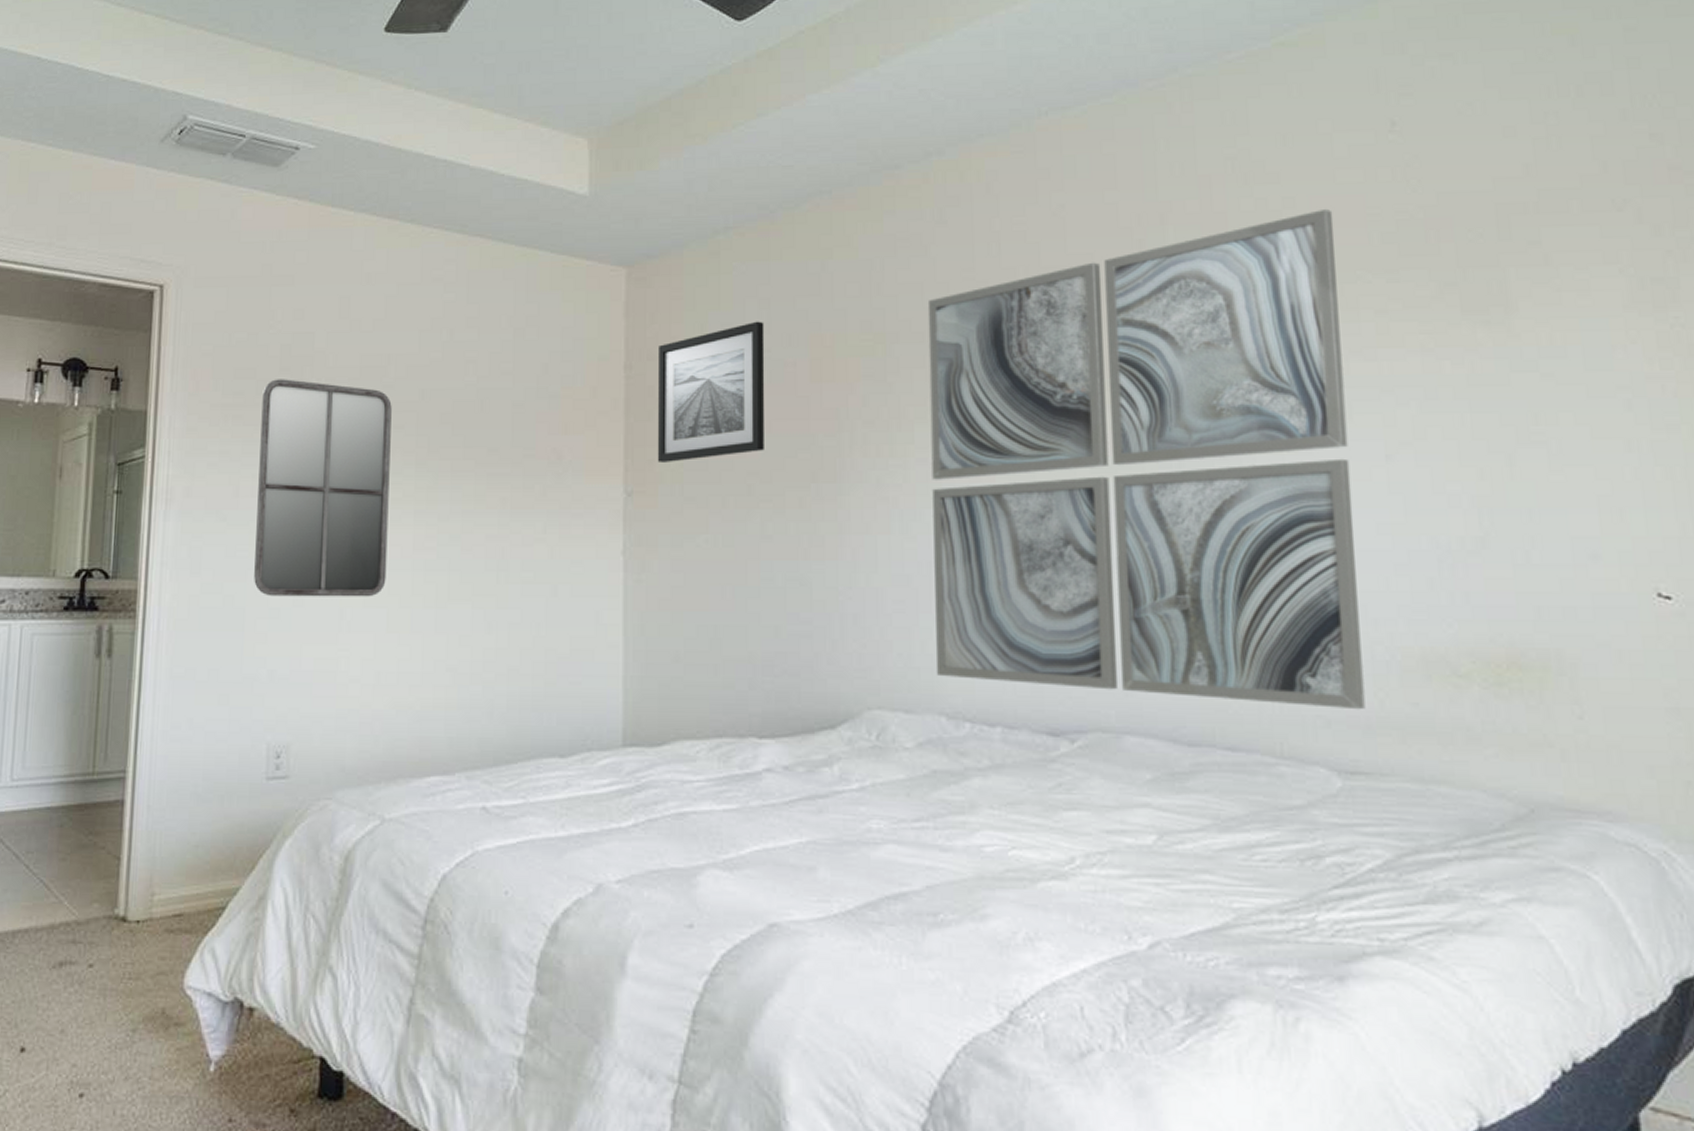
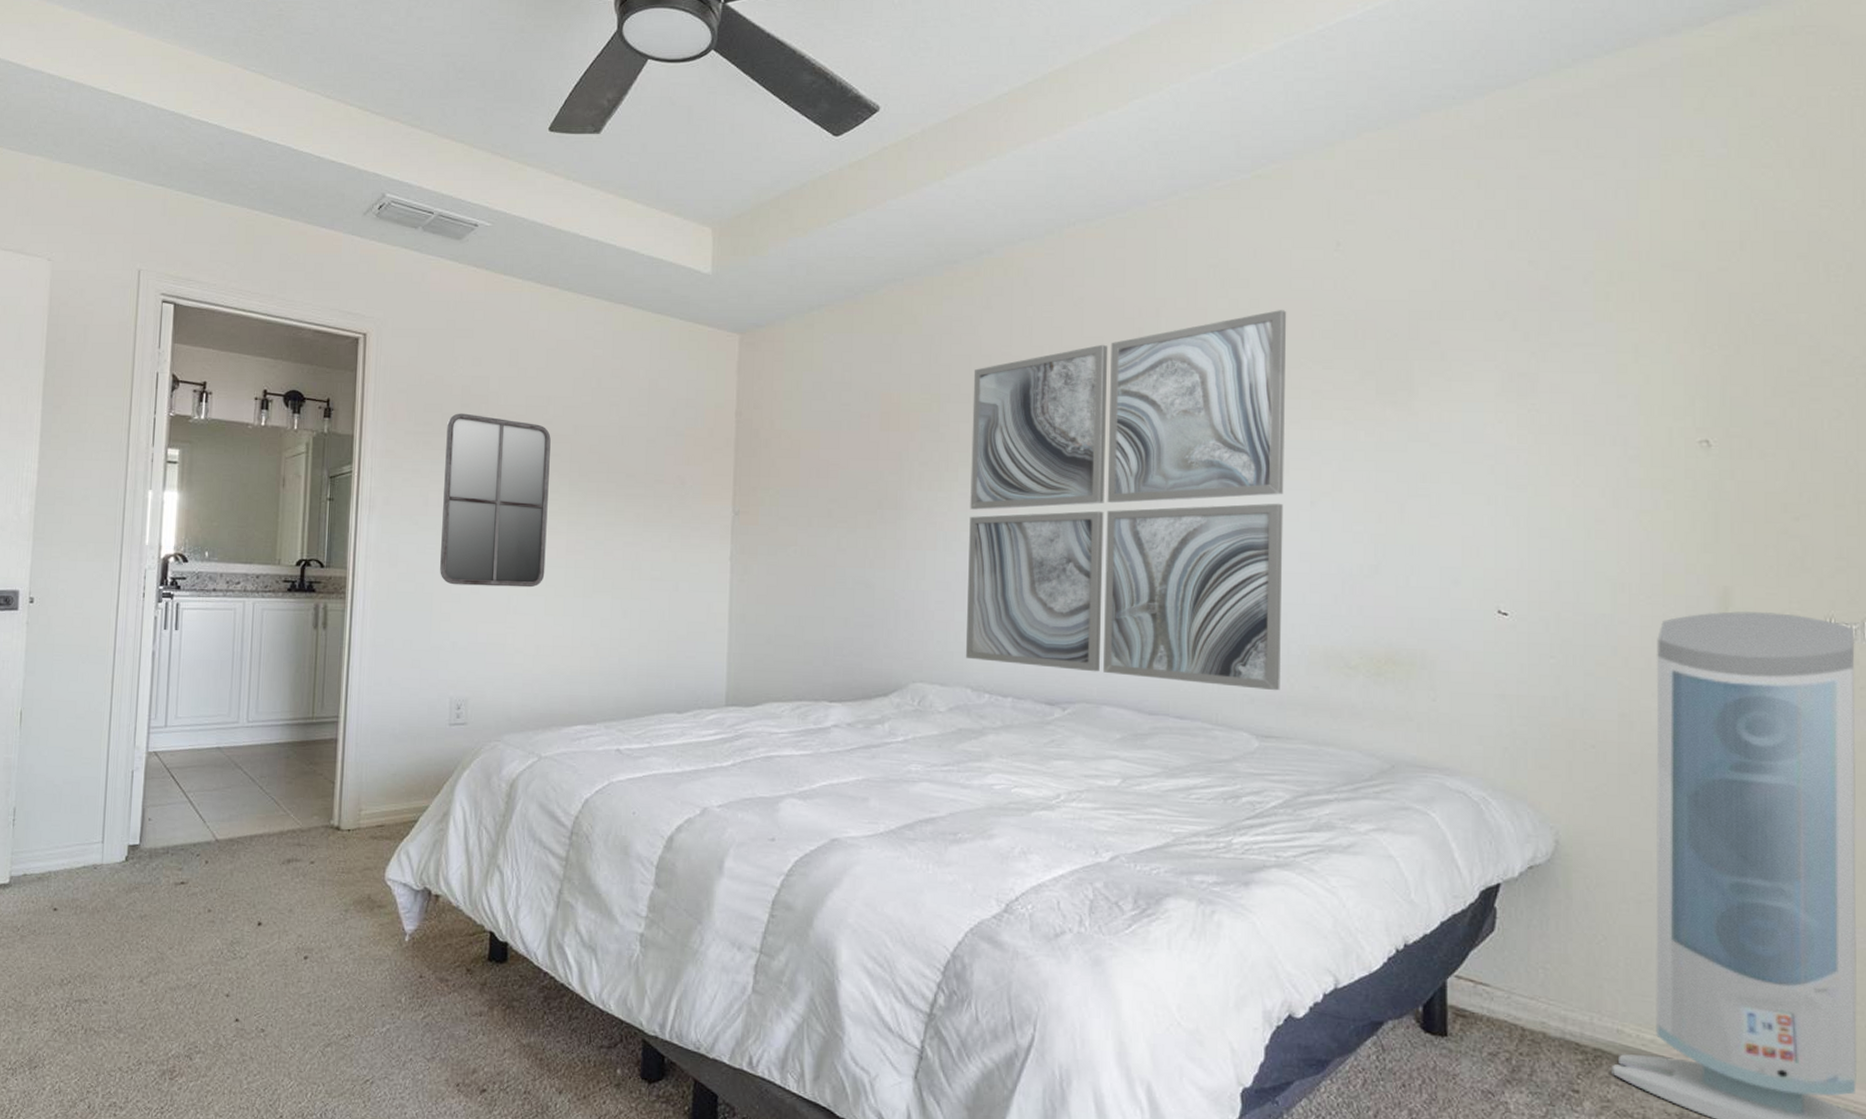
wall art: present [657,321,765,462] -> none [759,381,847,490]

